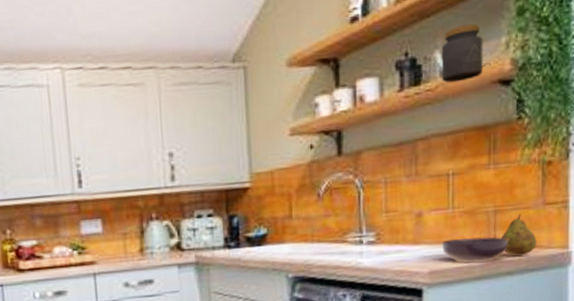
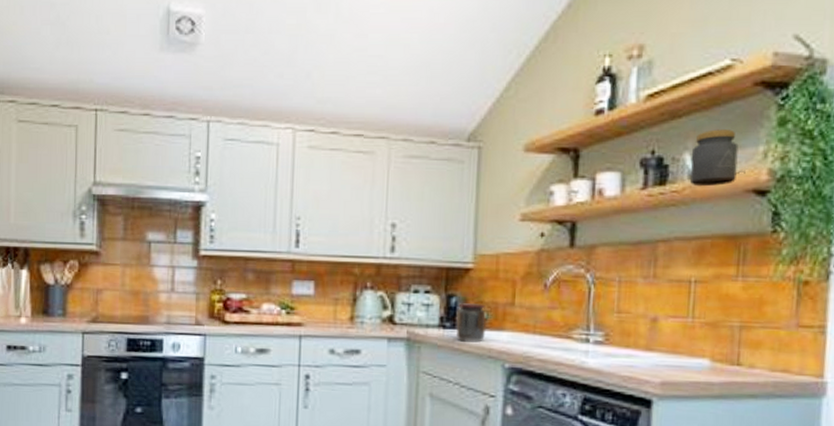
jar: none [239,220,268,259] -> present [456,303,486,343]
bowl: present [441,236,509,264] -> none [677,351,755,380]
fruit: present [501,214,537,256] -> none [746,333,787,379]

